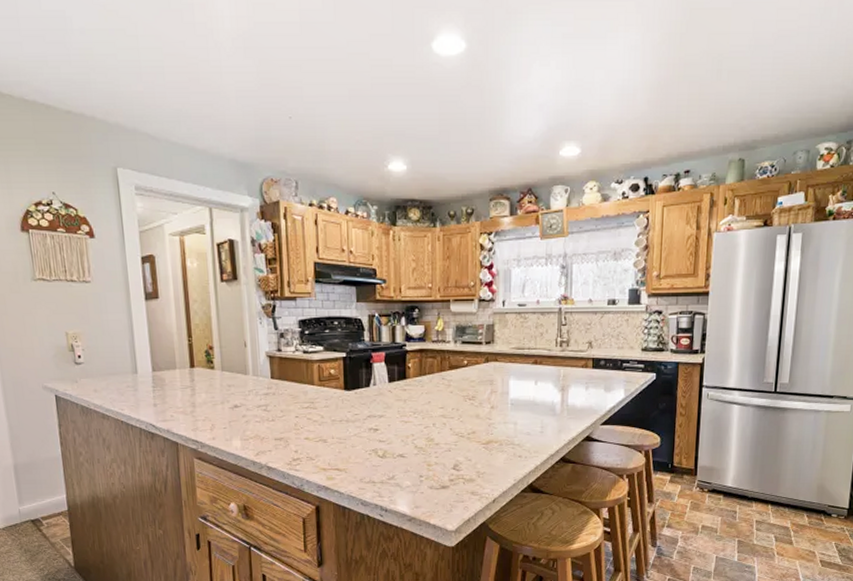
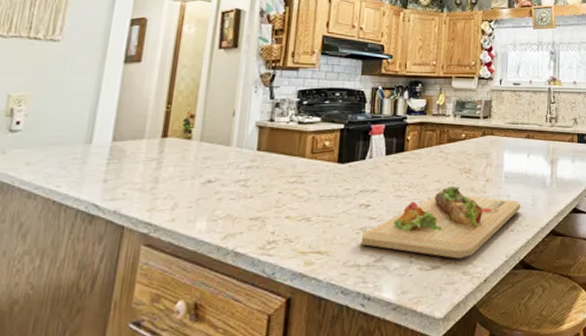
cutting board: none [374,412,529,480] -> present [361,185,521,259]

